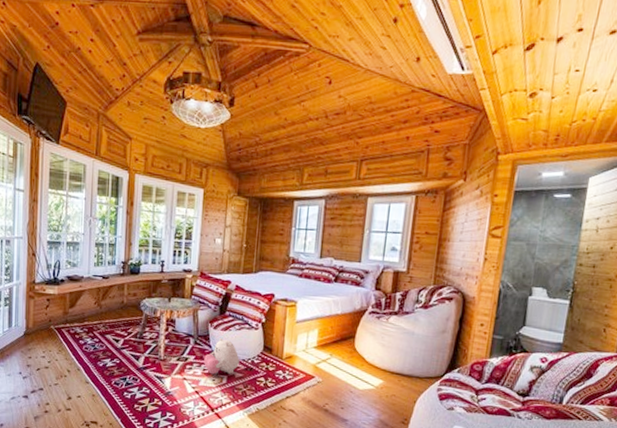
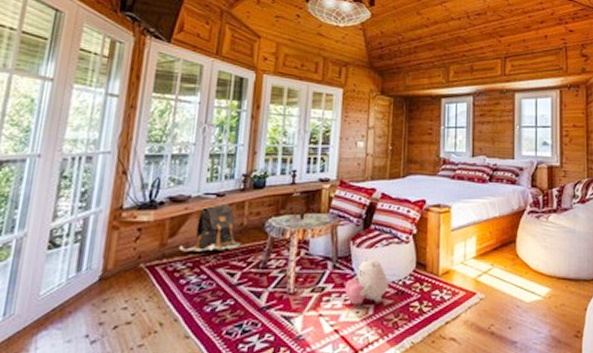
backpack: none [77,283,122,321] -> present [179,203,241,252]

